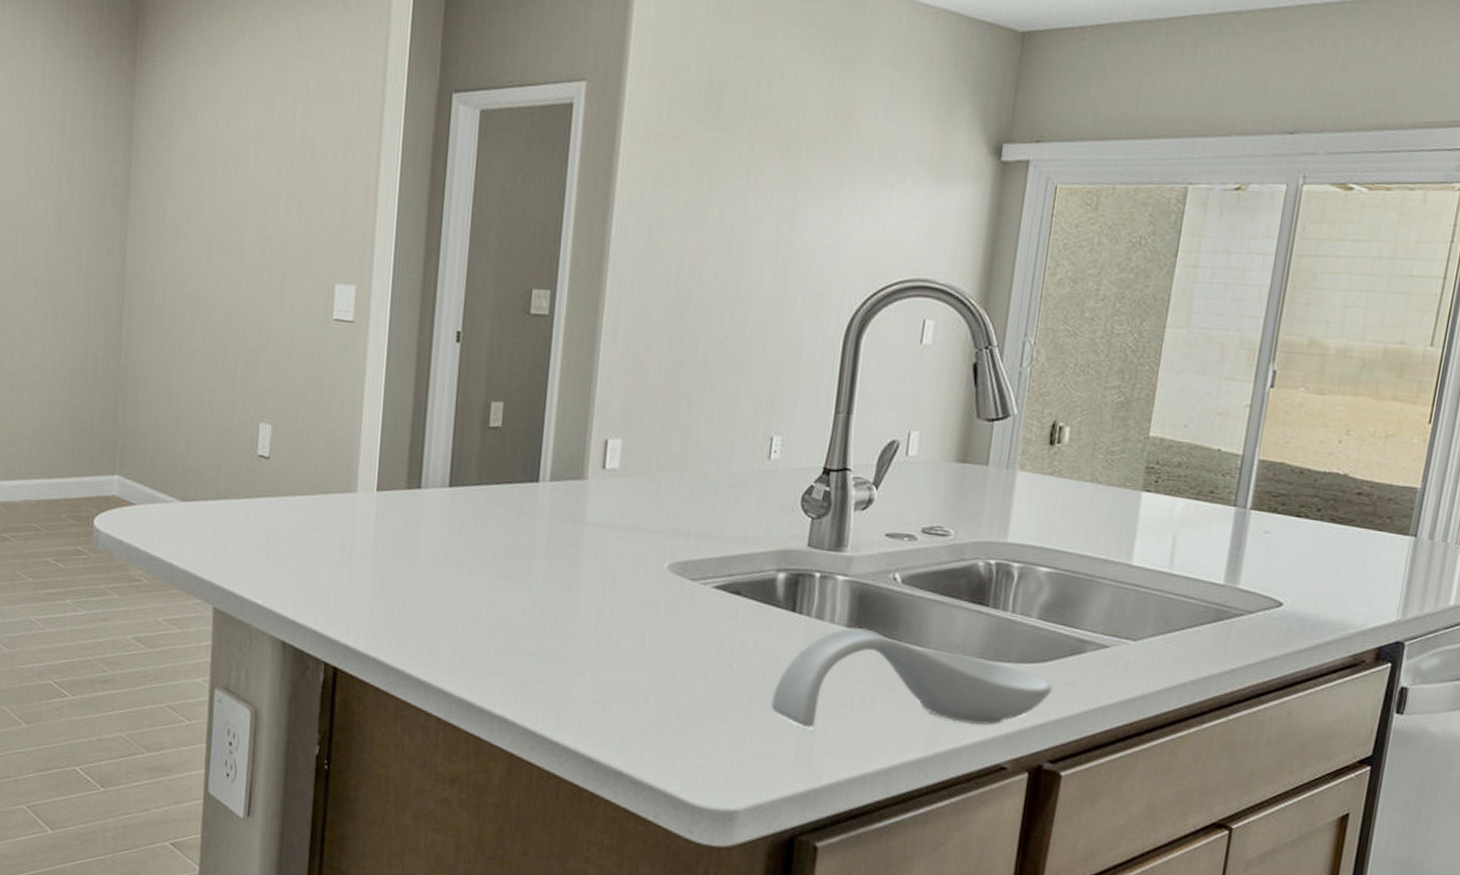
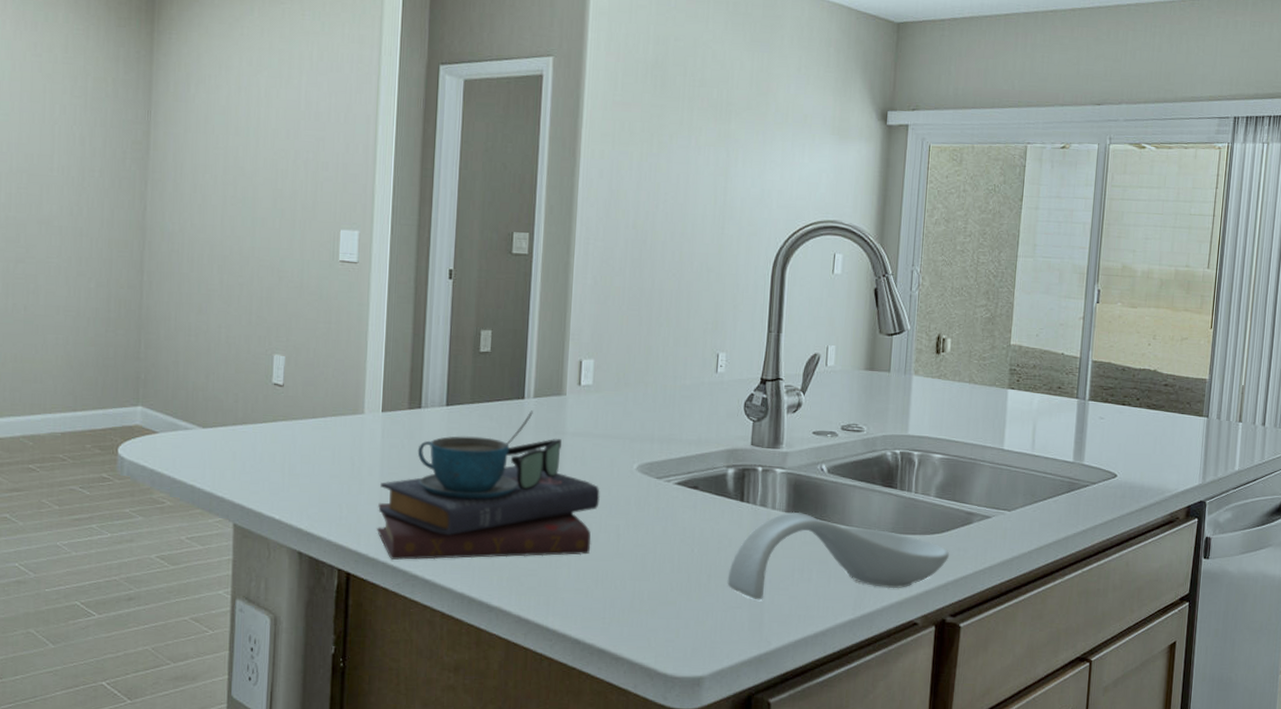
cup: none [368,495,624,663] -> present [377,410,600,560]

